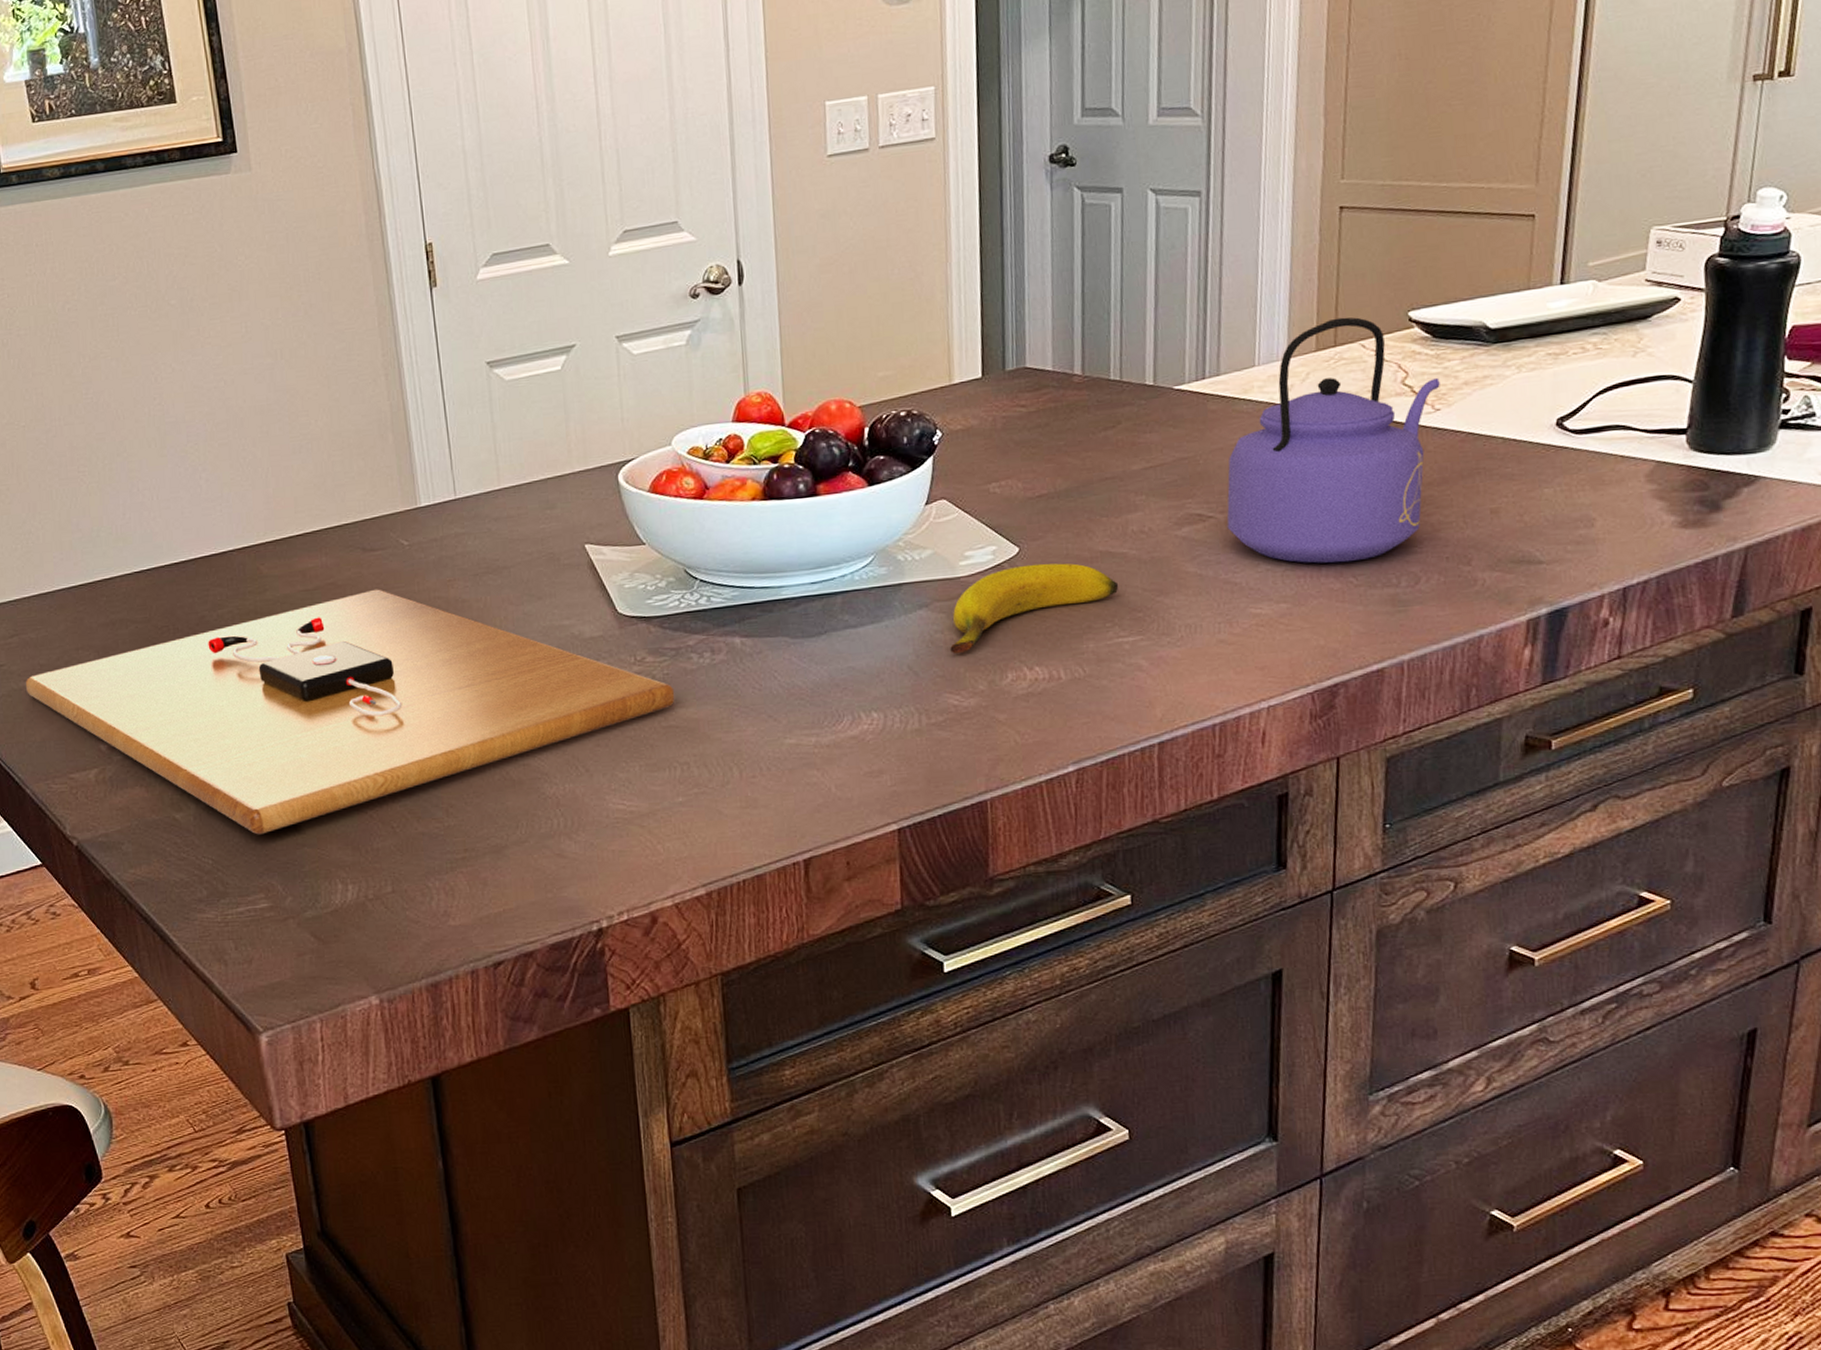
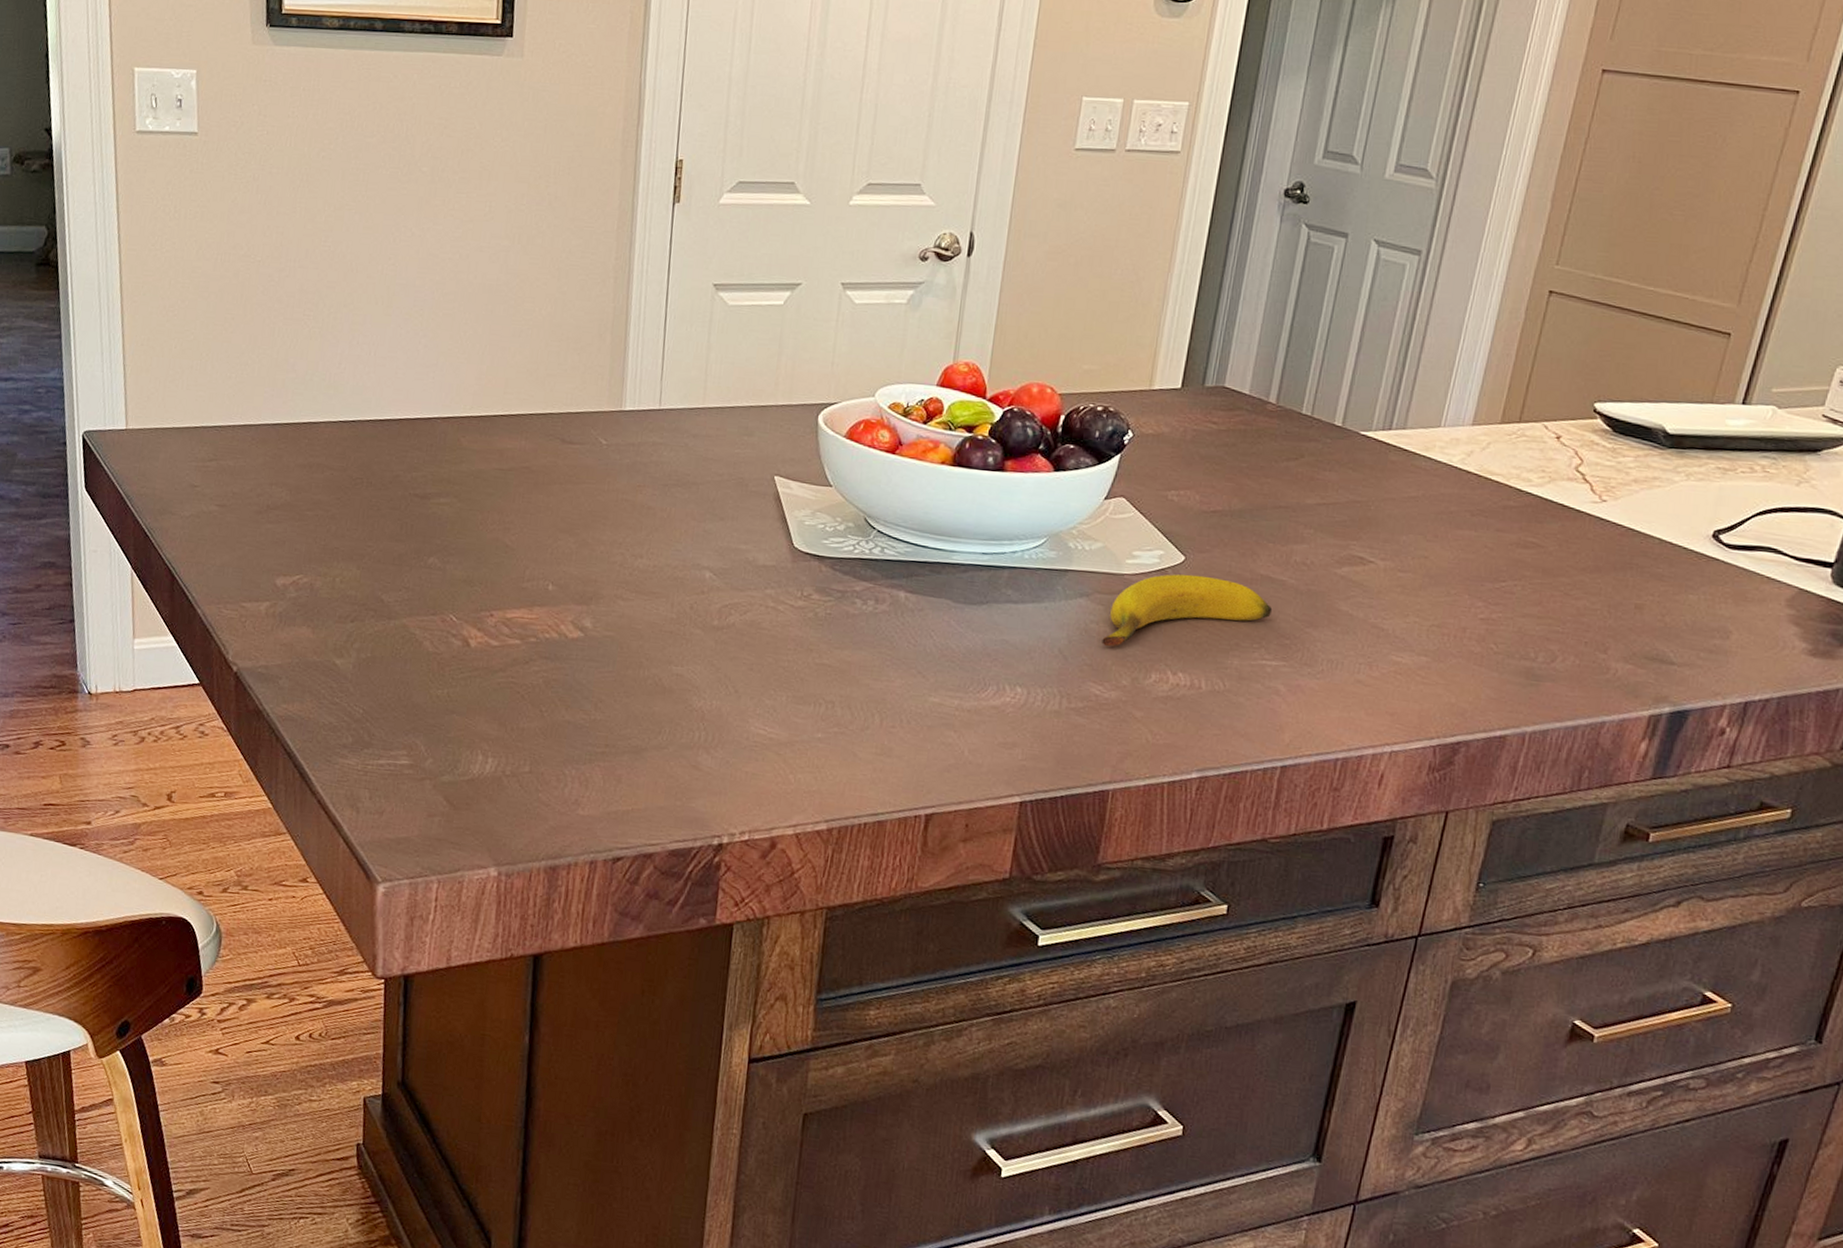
cutting board: present [25,589,675,835] -> none [214,480,834,695]
kettle: present [1227,317,1440,564] -> none [1385,395,1611,630]

